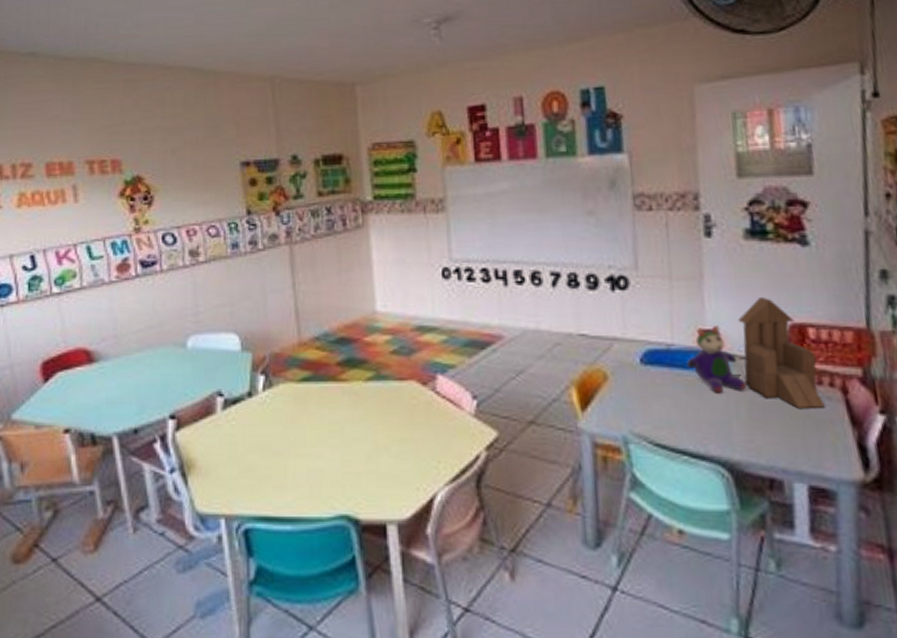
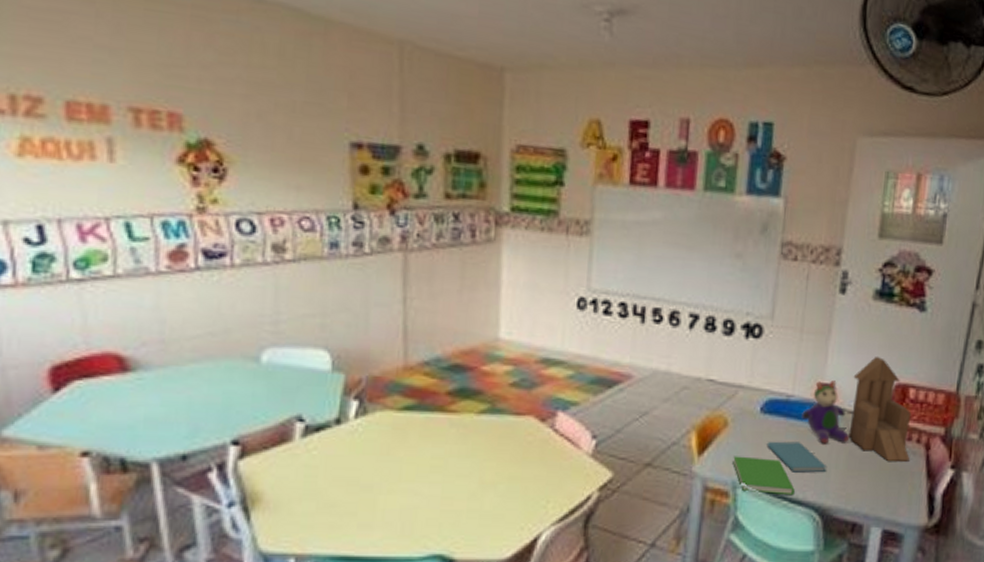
book: none [619,410,694,450] -> present [733,456,795,496]
book: none [653,392,727,425] -> present [766,441,828,473]

